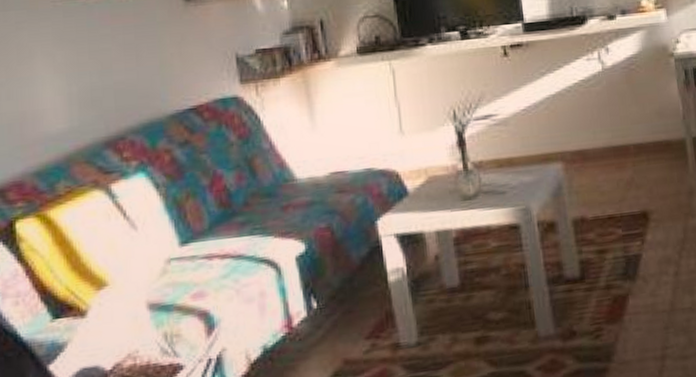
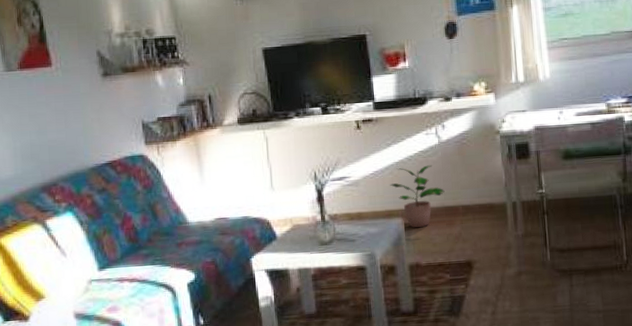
potted plant: none [546,96,612,174] -> present [390,165,445,228]

